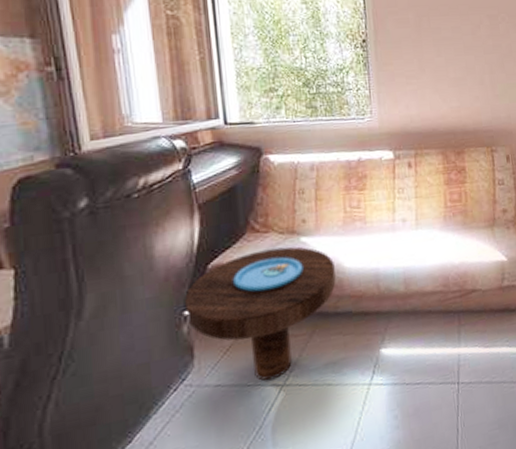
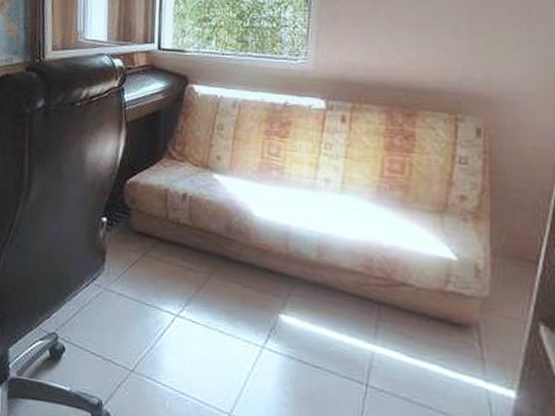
side table: present [185,246,336,381] -> none [104,177,243,307]

